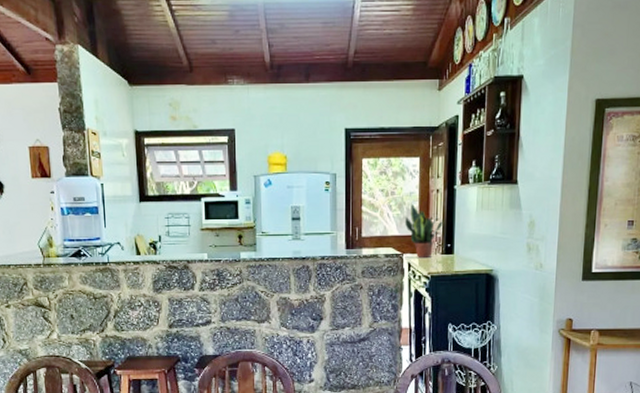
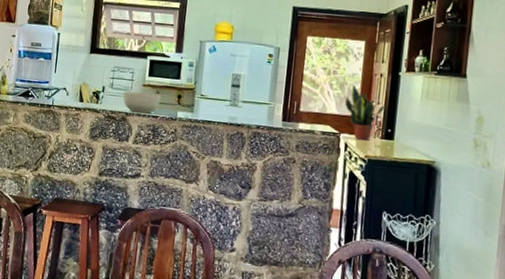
bowl: none [181,238,222,260] -> present [123,91,162,115]

